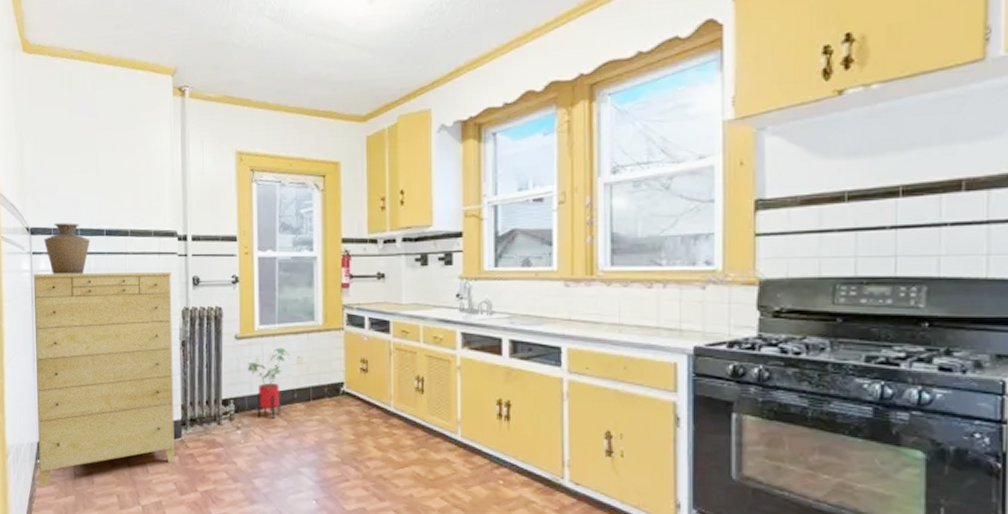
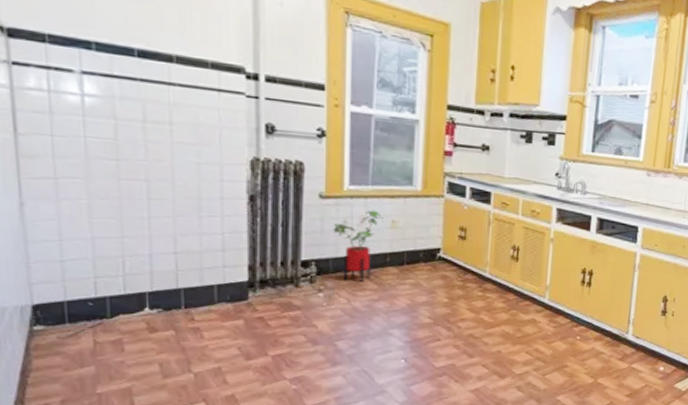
dresser: present [33,272,175,487] -> none [14,91,239,358]
vase: present [43,223,91,275] -> none [31,28,113,102]

